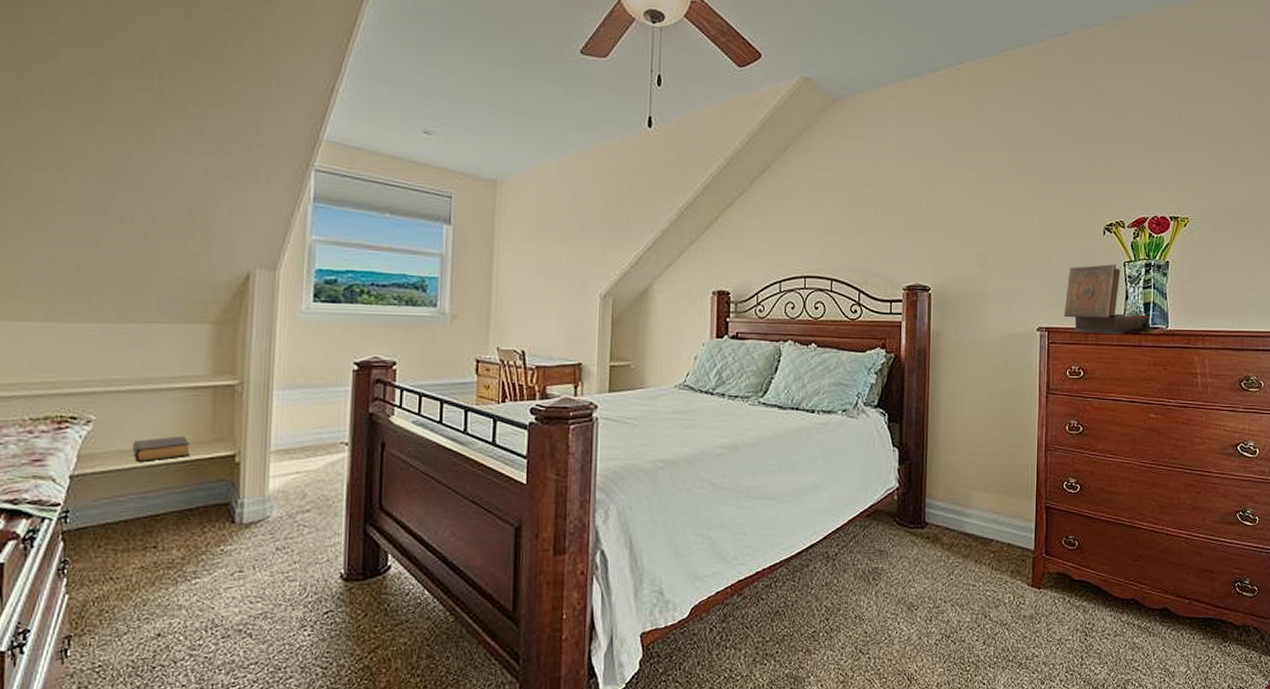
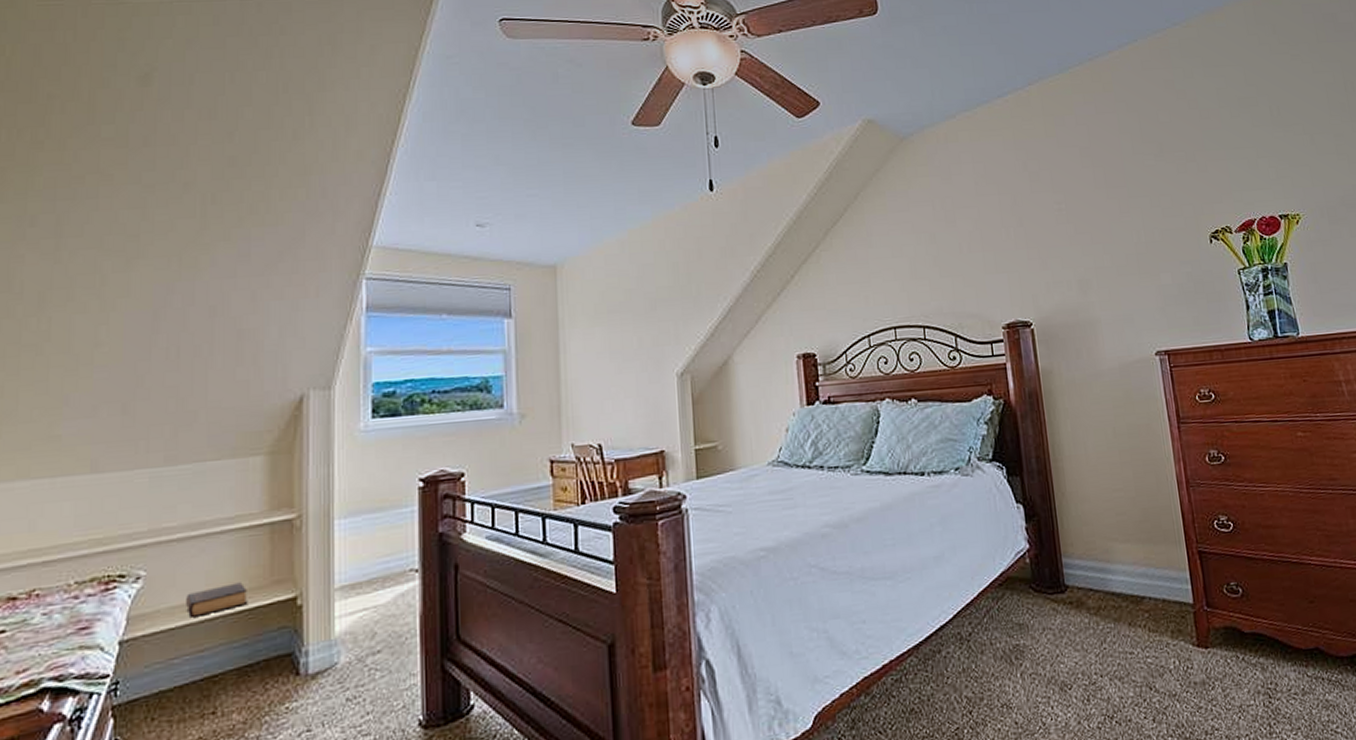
jewelry box: present [1064,263,1156,335] -> none [1179,272,1286,353]

